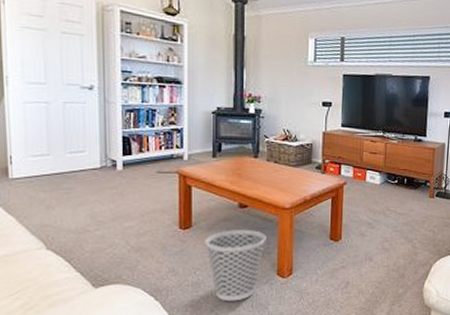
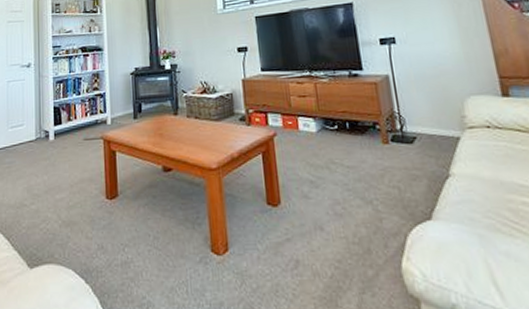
wastebasket: present [205,230,266,302] -> none [132,197,195,286]

